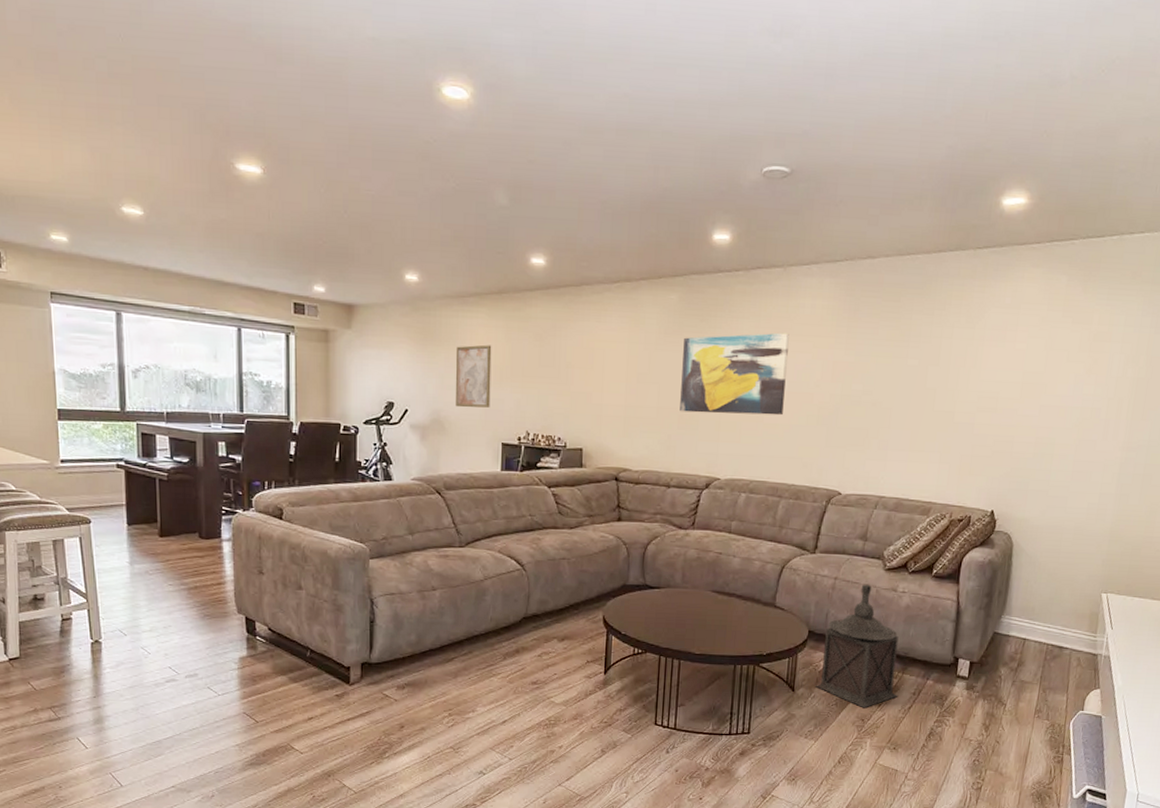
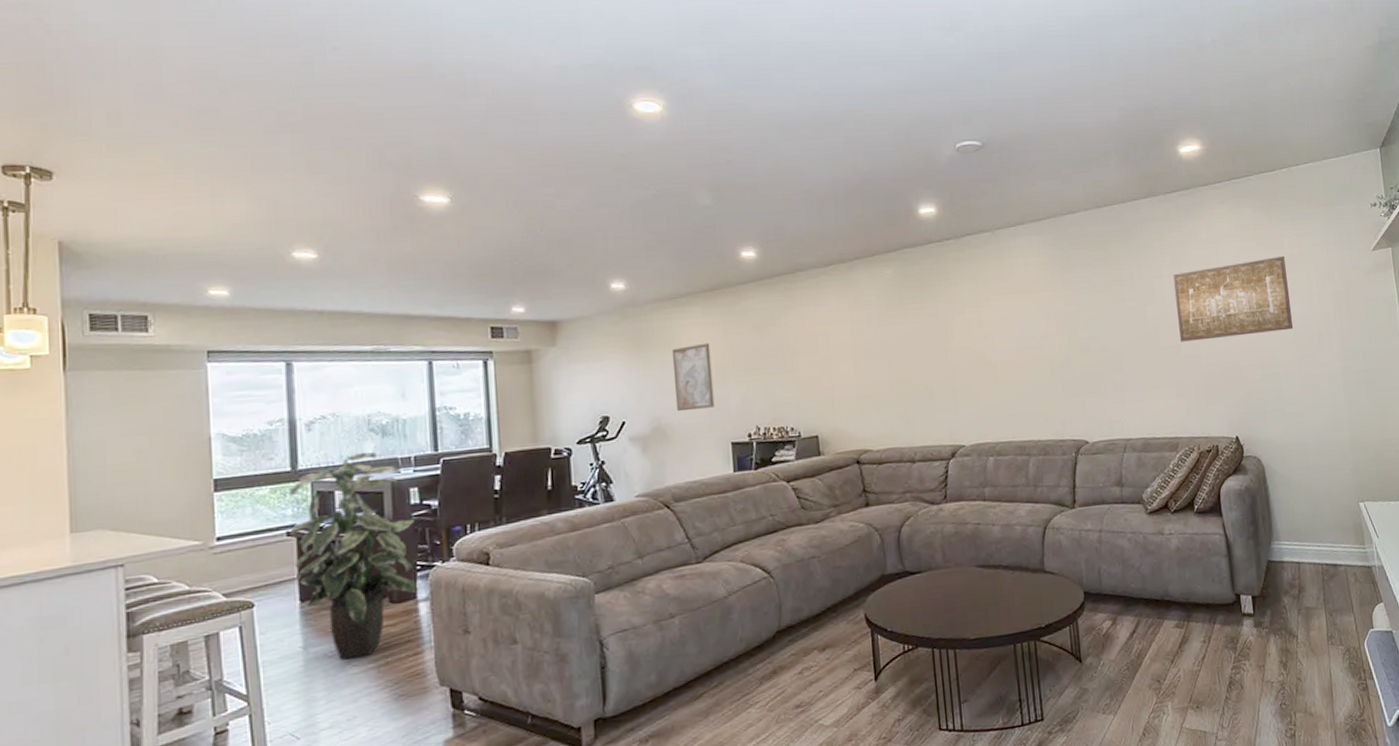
indoor plant: none [120,403,223,579] -> present [290,451,419,660]
wall art: present [680,332,789,416] -> none [906,292,1016,383]
lantern: present [816,584,899,708] -> none [1101,531,1189,668]
wall art: none [957,332,1090,412] -> present [1173,255,1294,342]

